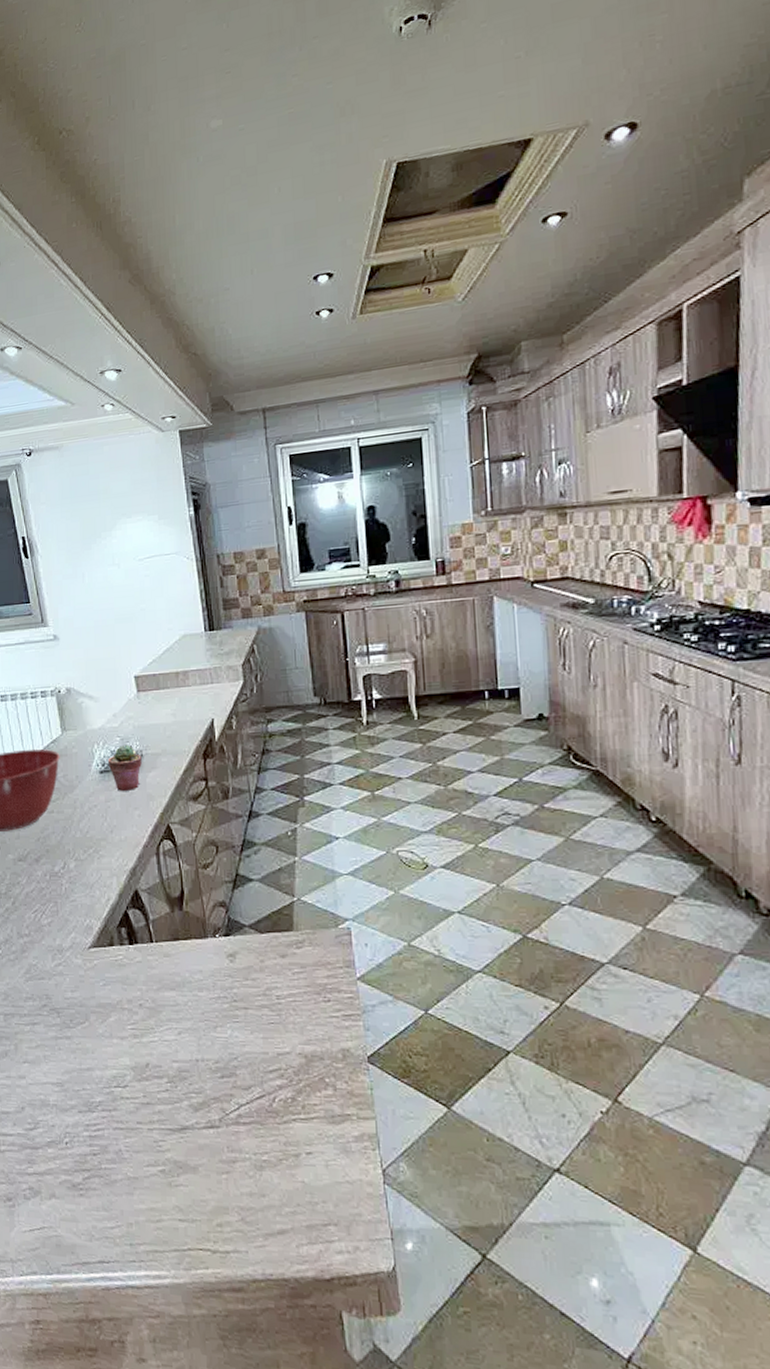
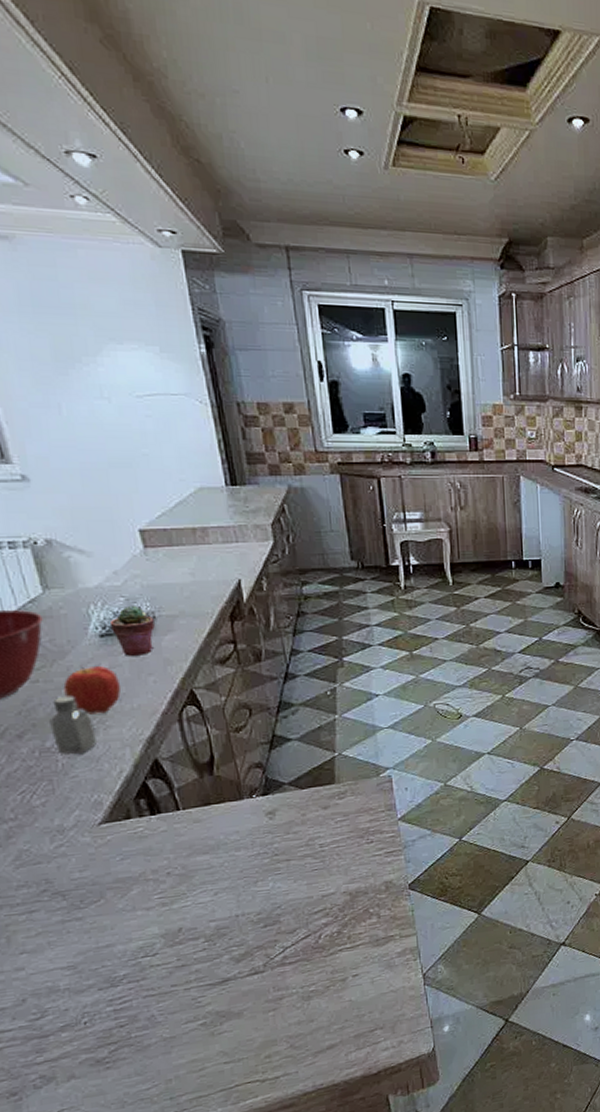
saltshaker: none [59,826,91,879] -> present [49,696,97,754]
apple: none [71,799,113,844] -> present [63,666,122,715]

